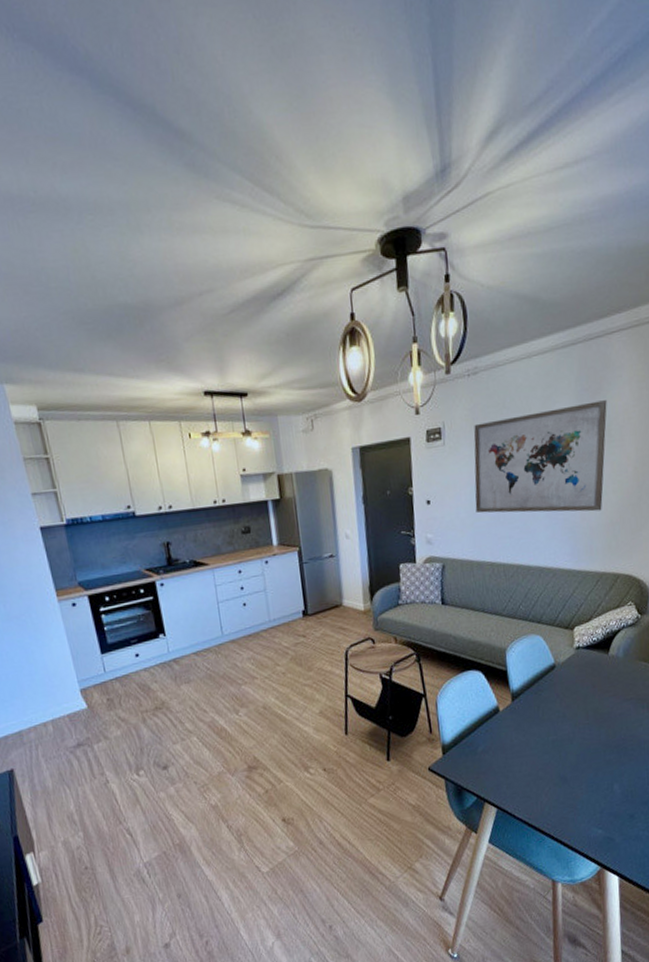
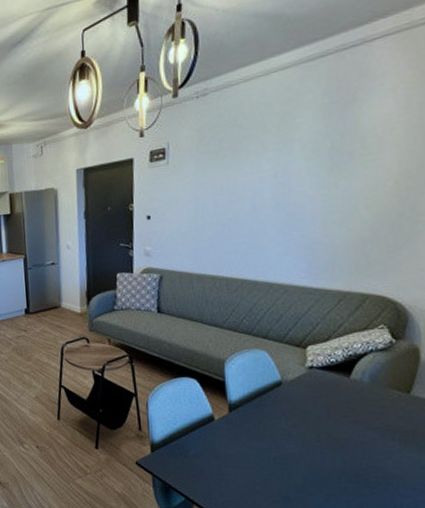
wall art: present [473,400,607,513] -> none [198,111,362,229]

